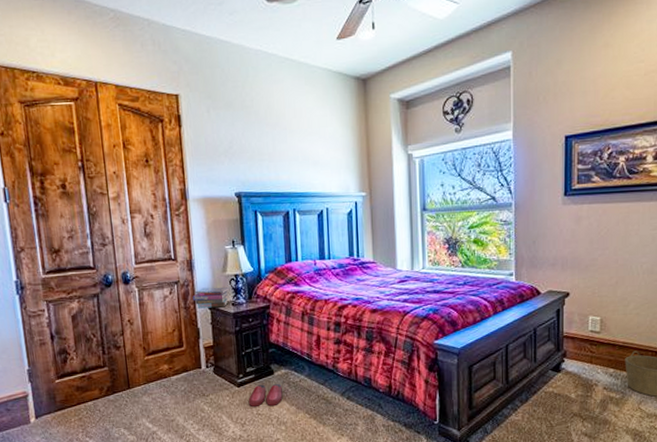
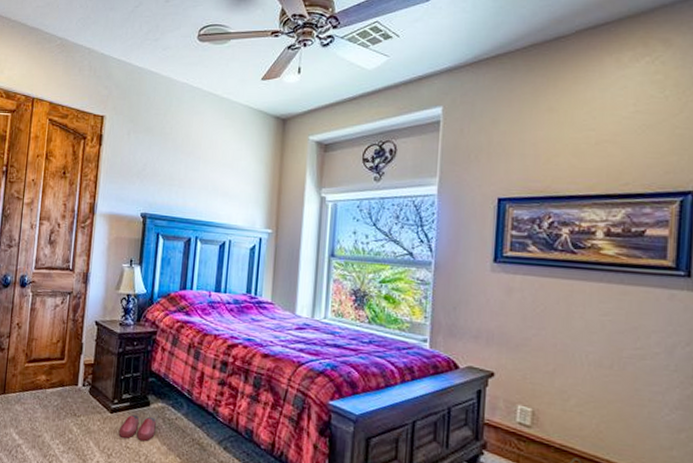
books: present [192,287,230,309] -> none [82,302,120,326]

